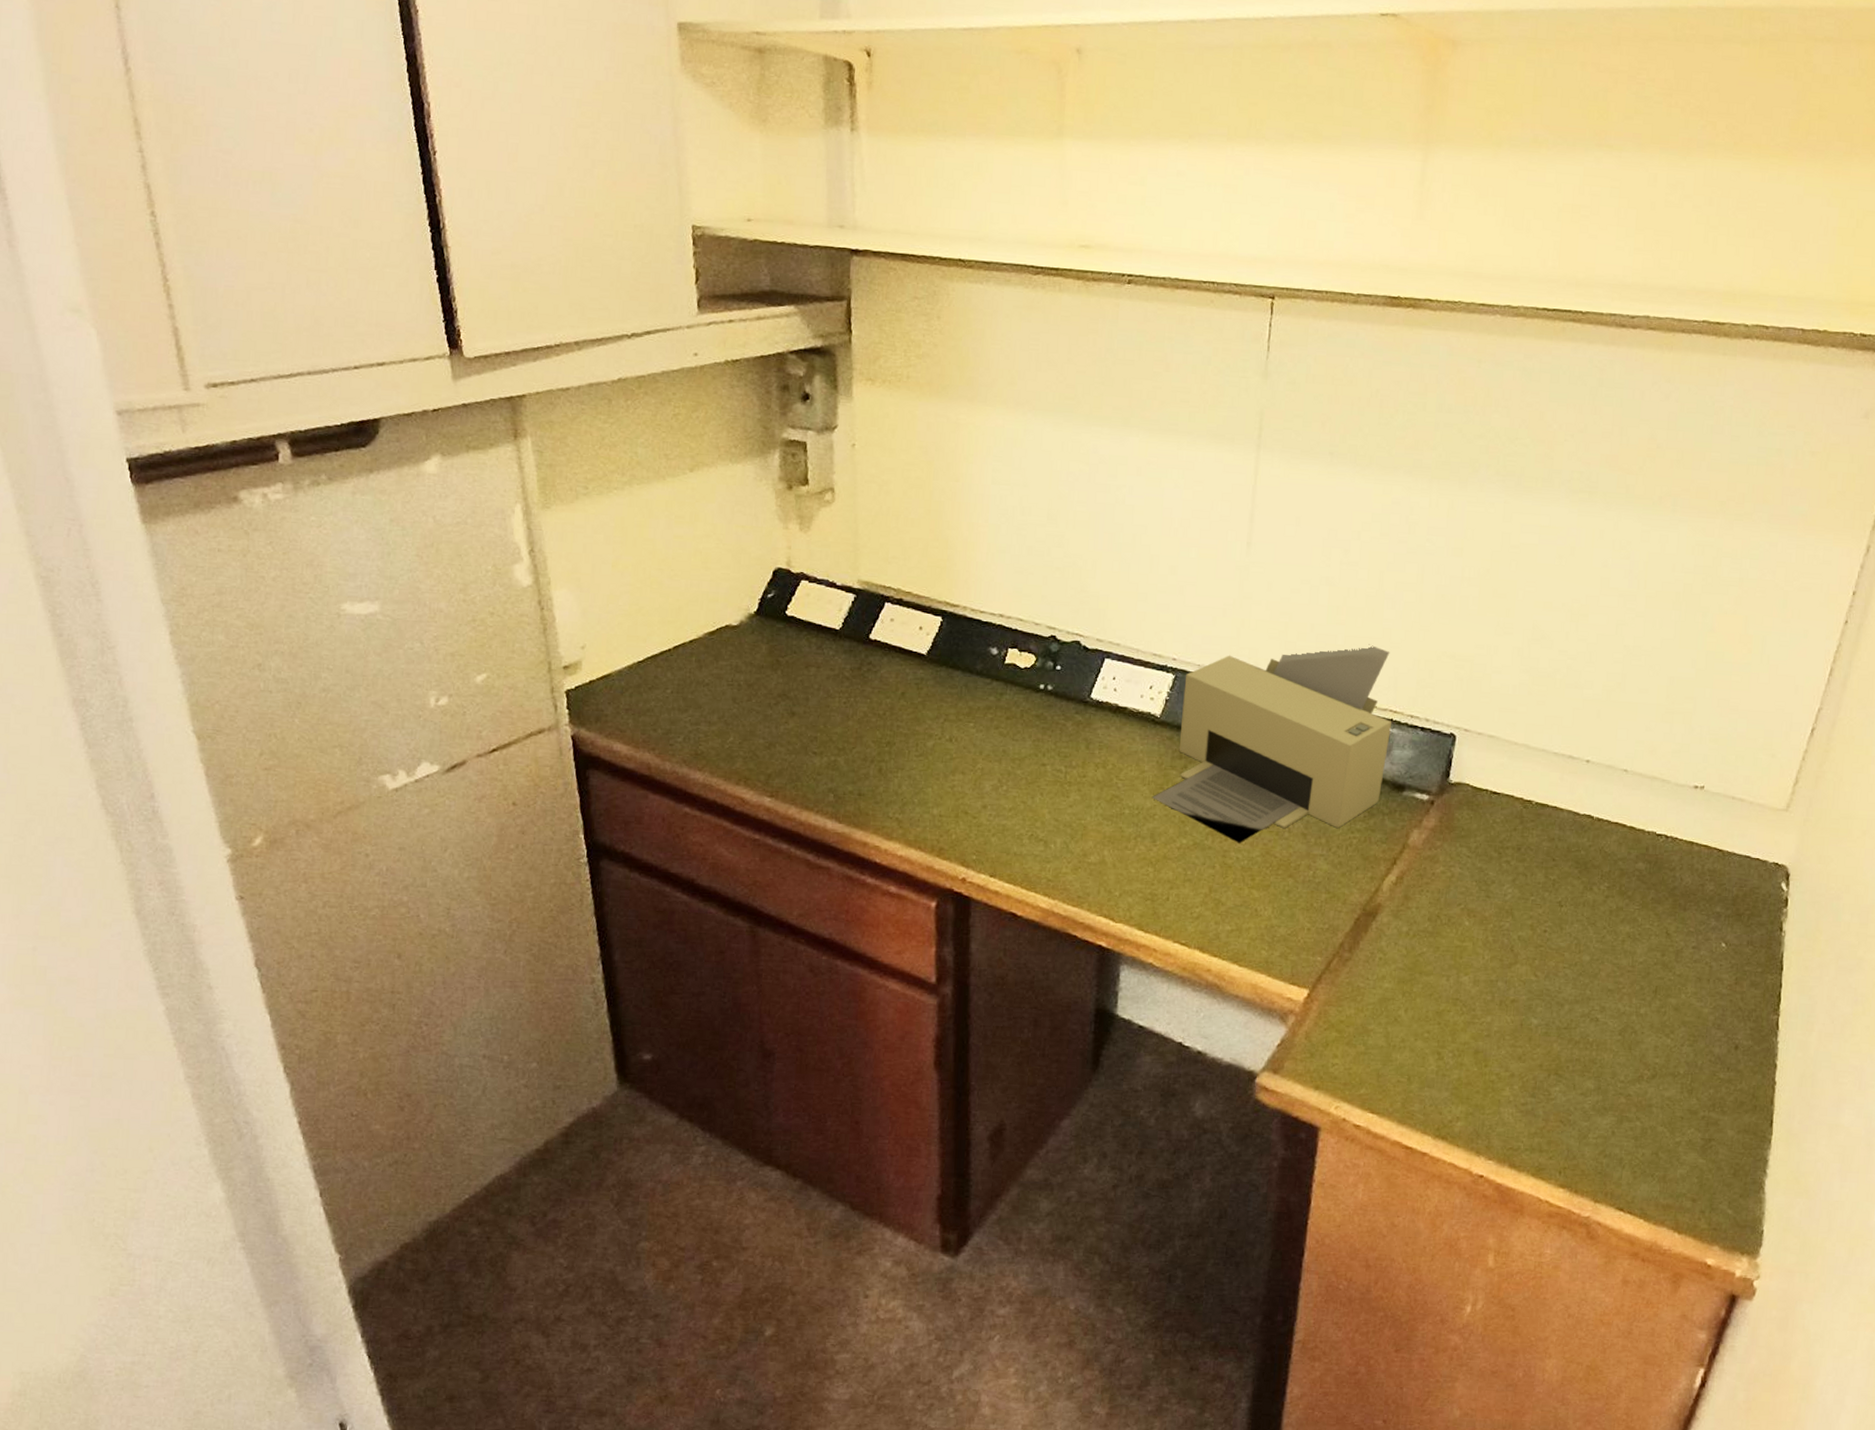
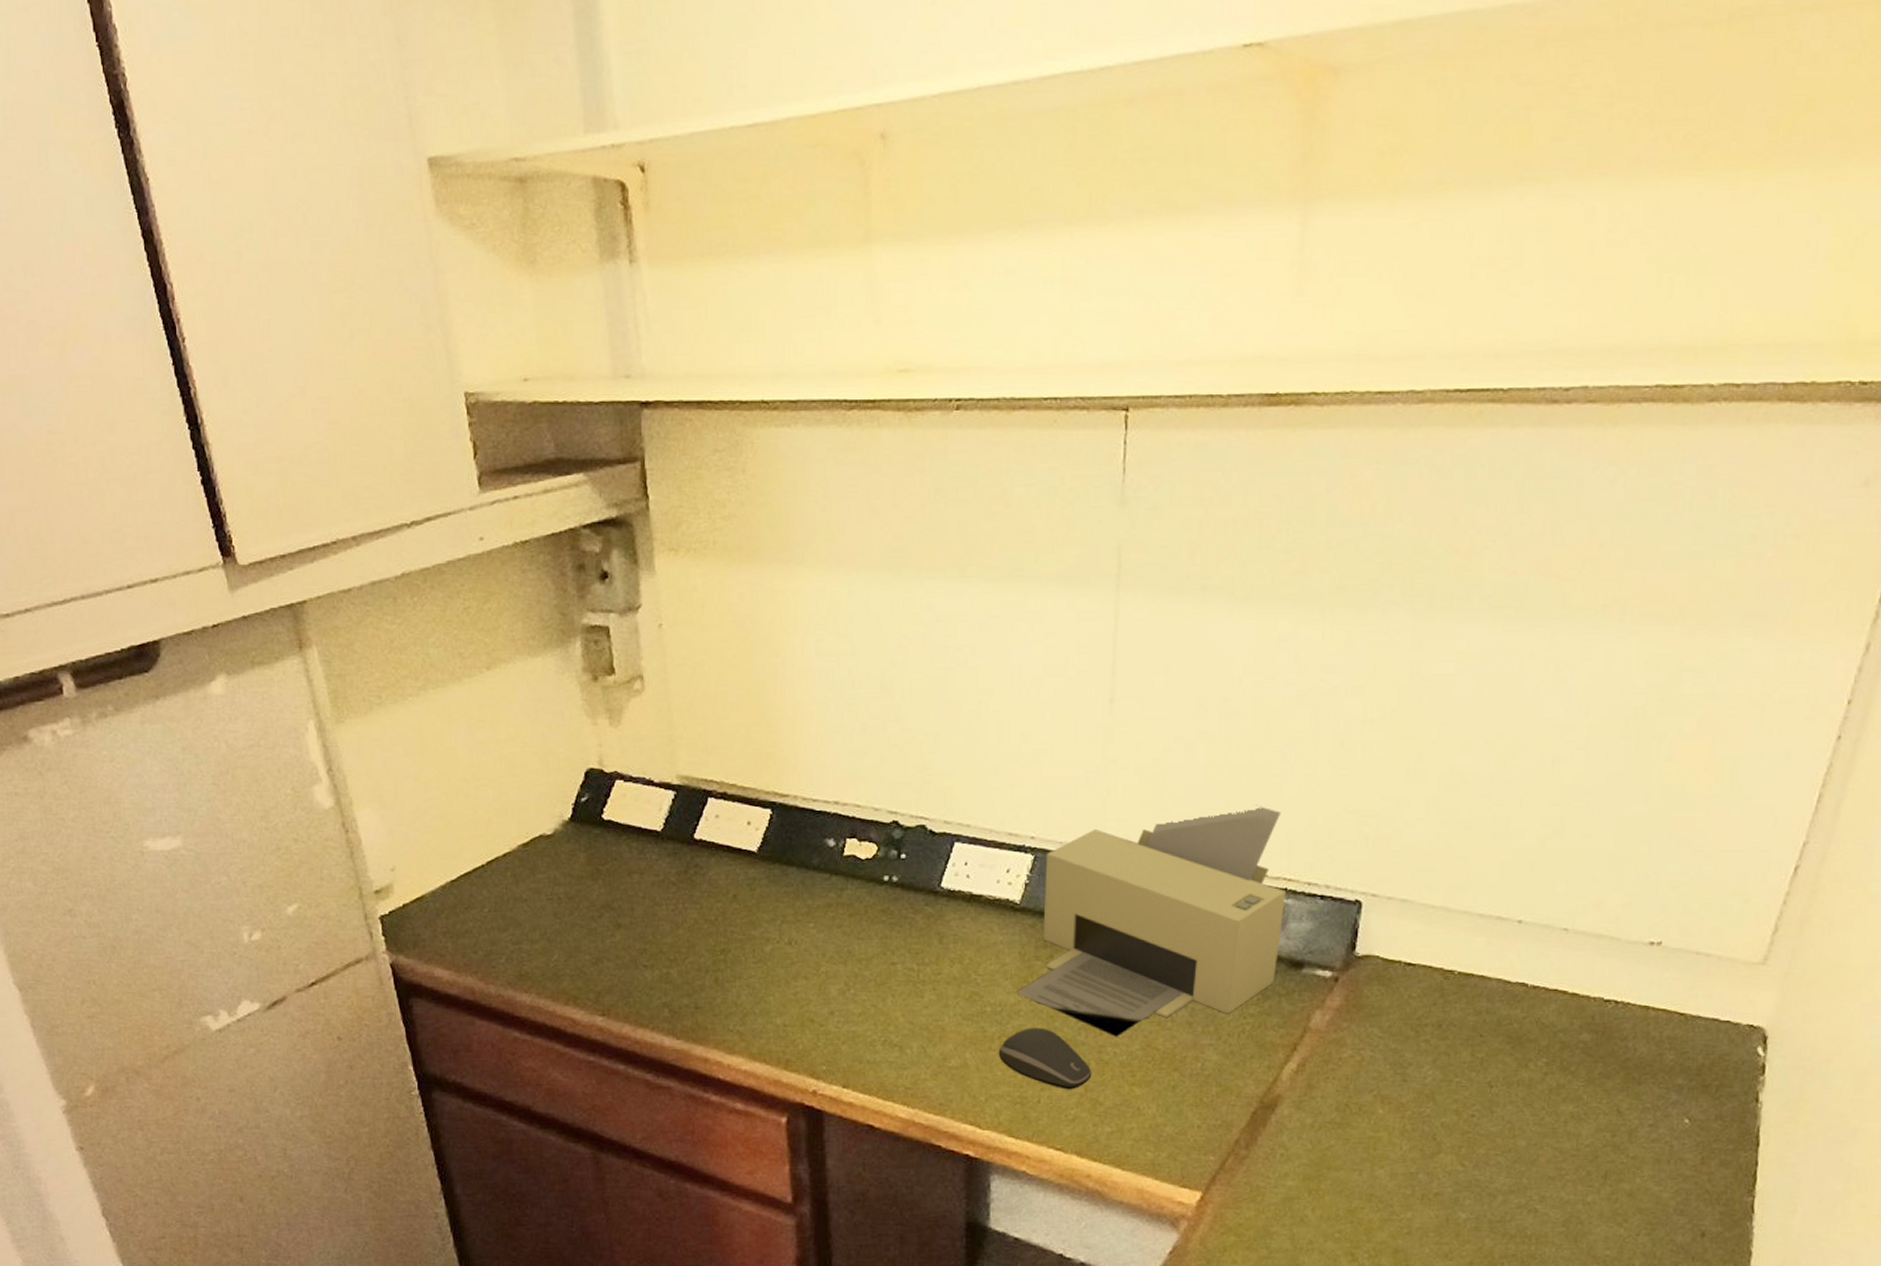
computer mouse: none [1134,830,1216,890] -> present [999,1027,1092,1090]

